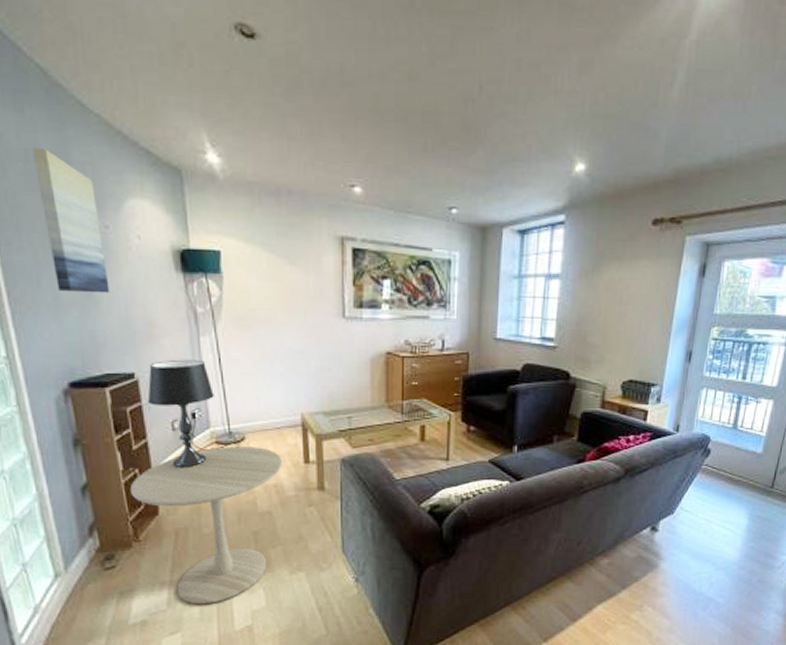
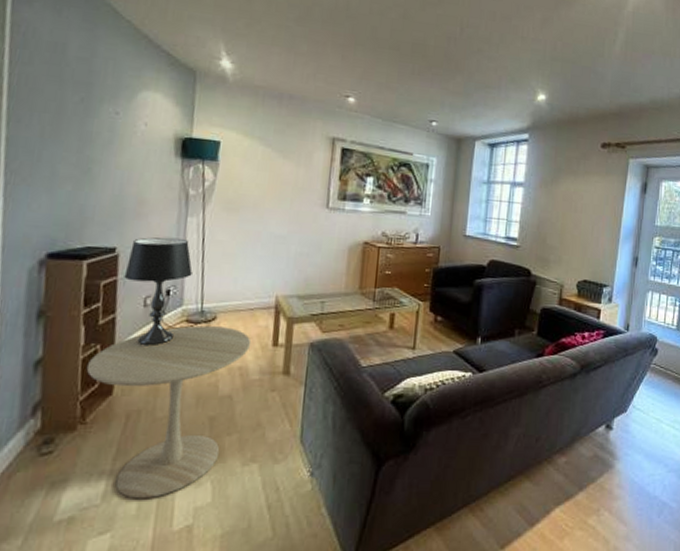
wall art: present [33,147,110,294] -> none [57,41,113,172]

